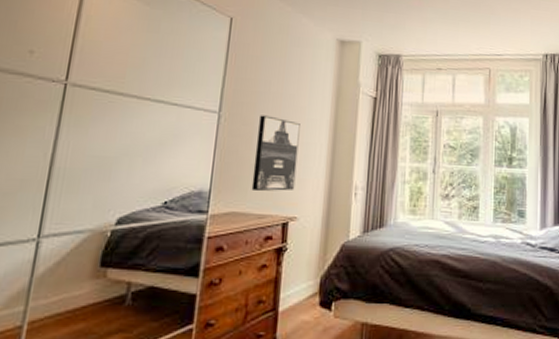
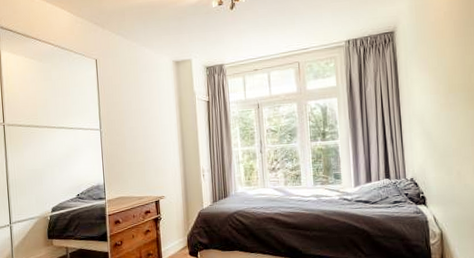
wall art: present [251,115,300,191] -> none [128,127,160,181]

